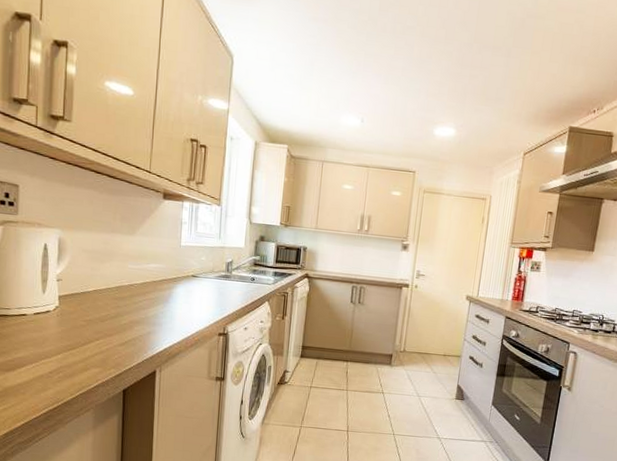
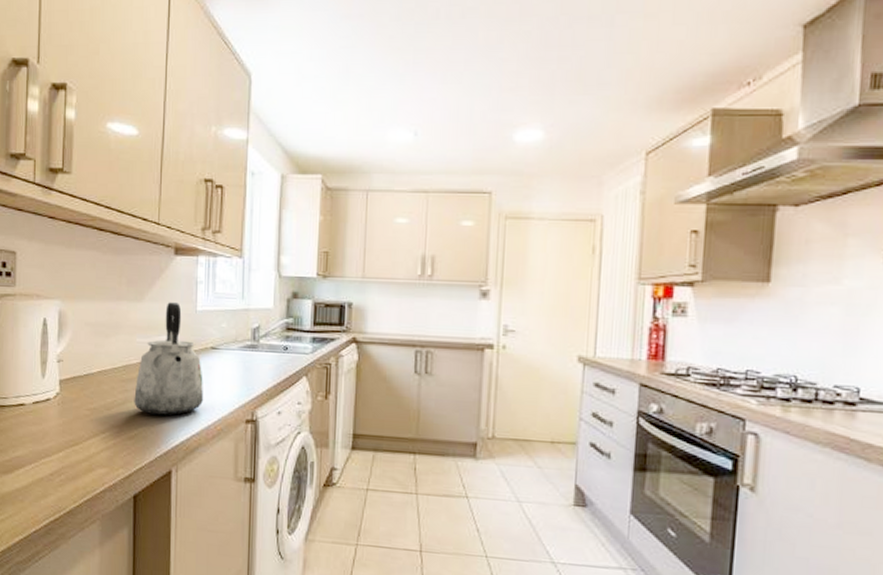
kettle: none [125,237,185,328] -> present [134,302,204,416]

